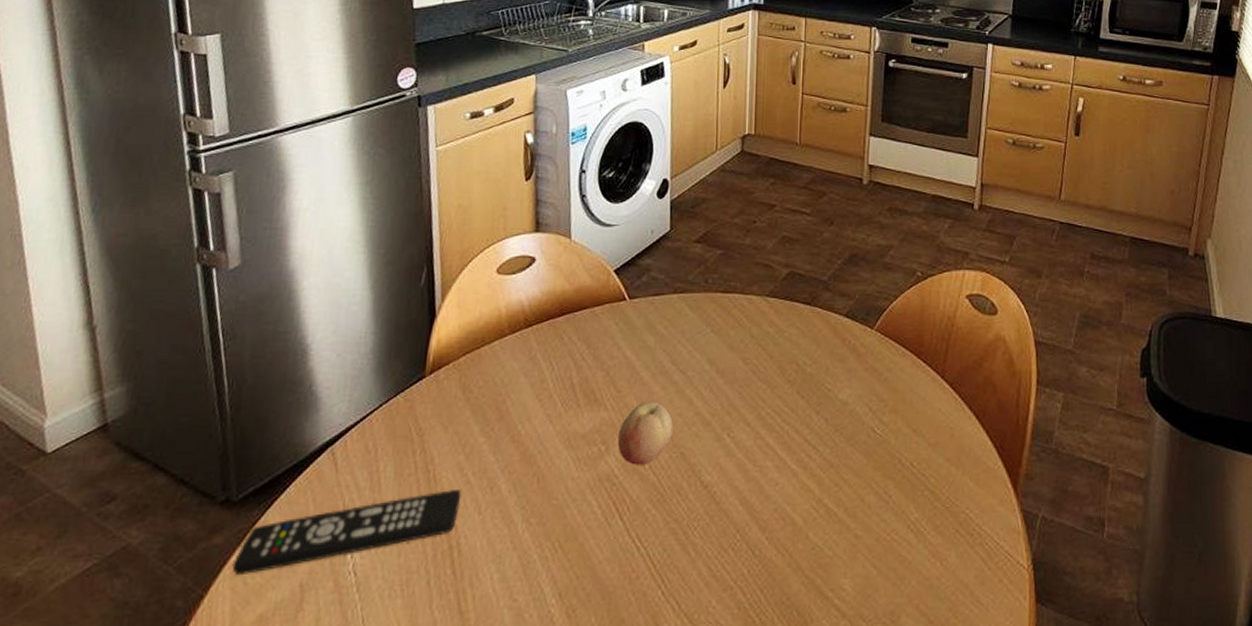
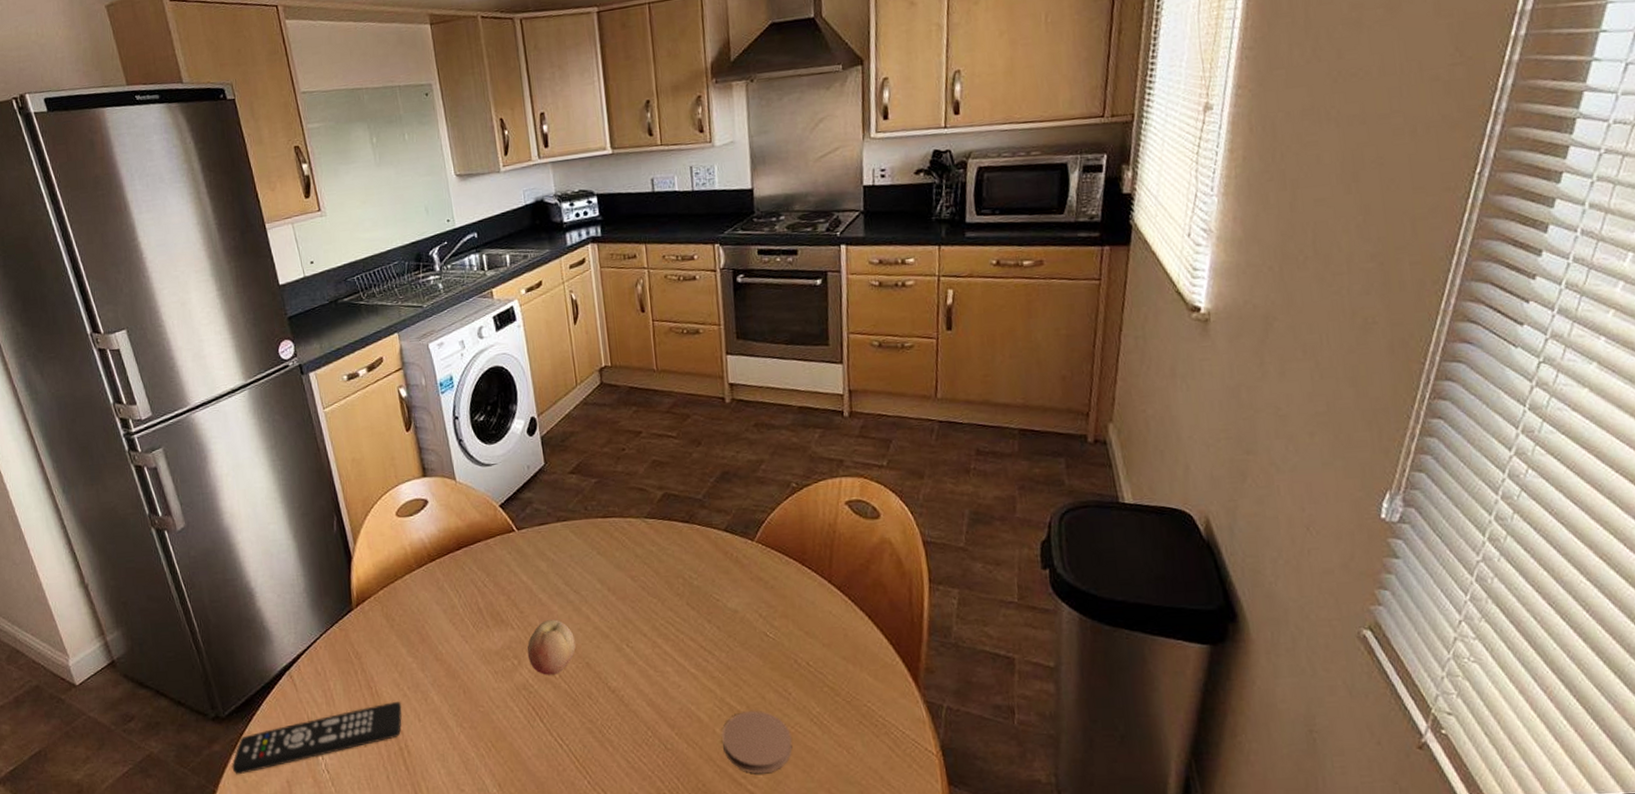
coaster: none [813,513,886,587] -> present [721,710,793,774]

